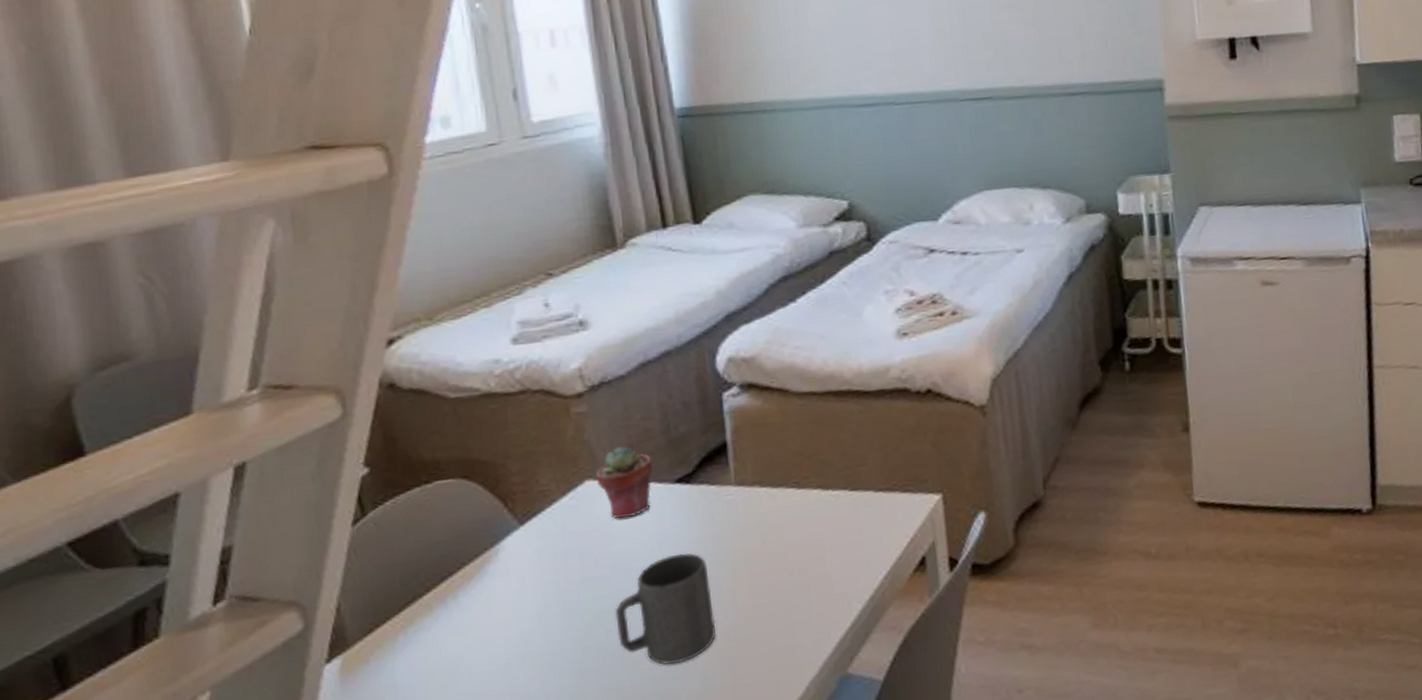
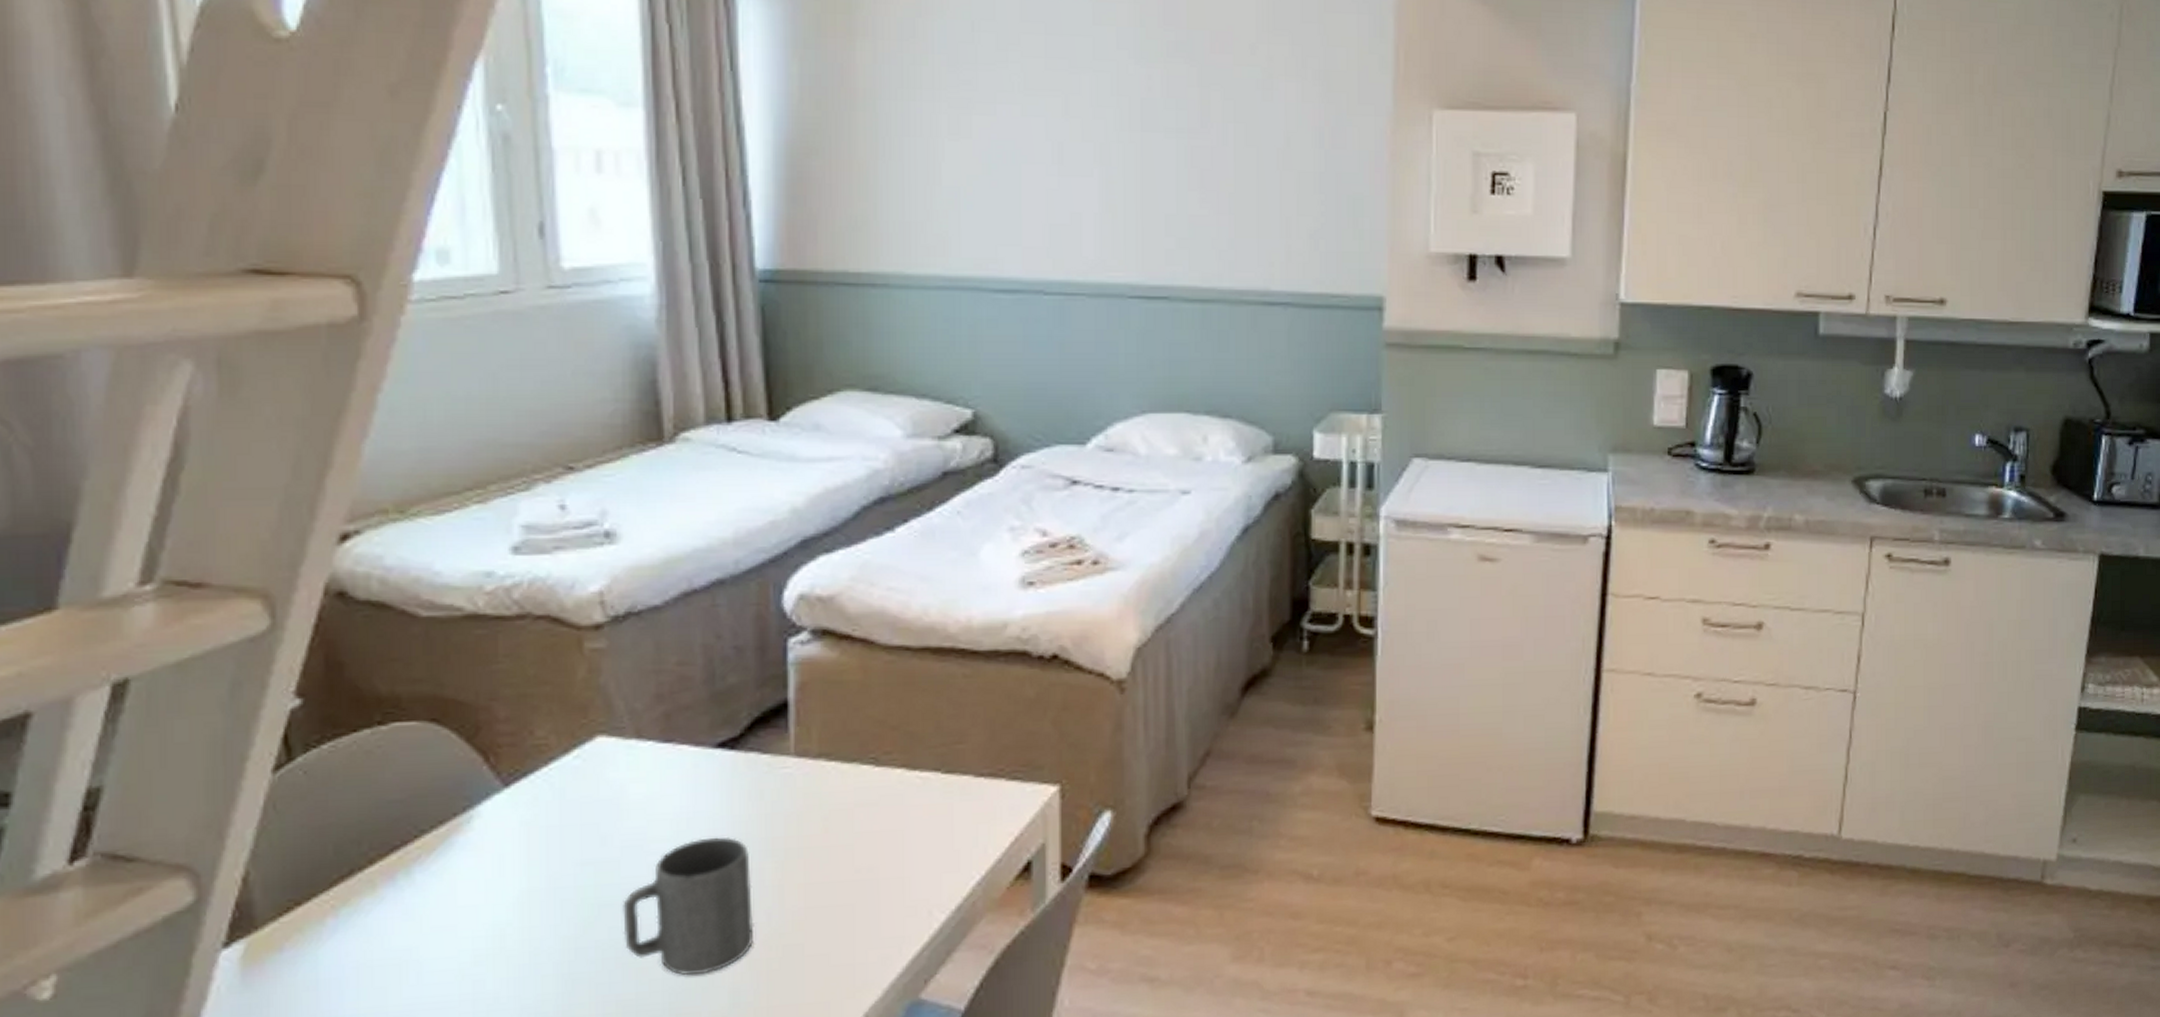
potted succulent: present [595,446,653,519] -> none [611,696,689,788]

